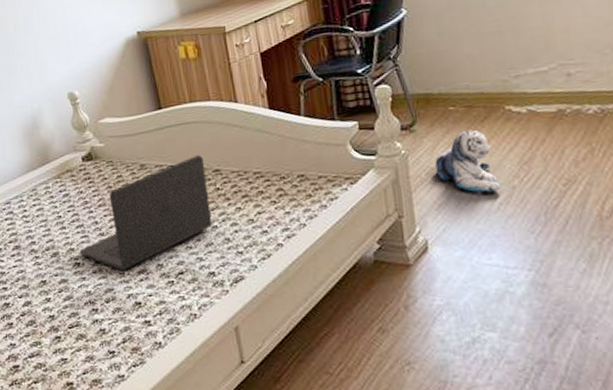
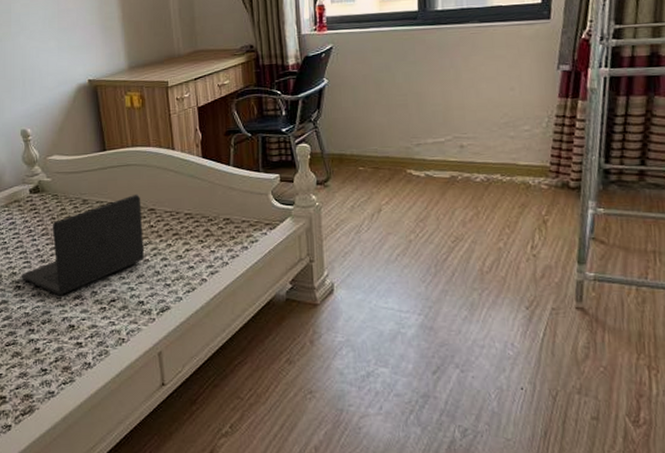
plush toy: present [435,129,501,194] -> none [344,188,399,245]

